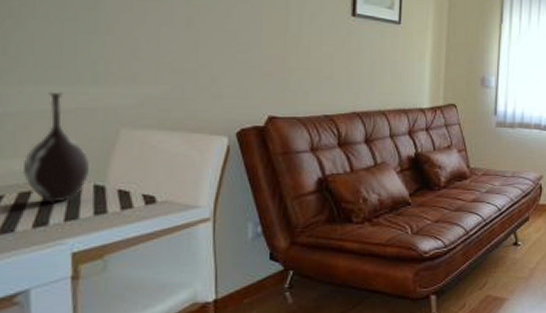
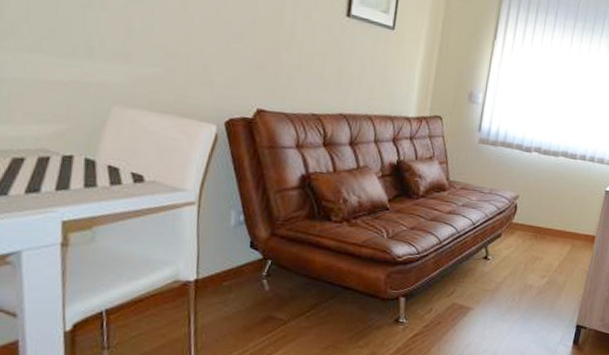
vase: present [22,91,89,203] -> none [16,61,81,172]

